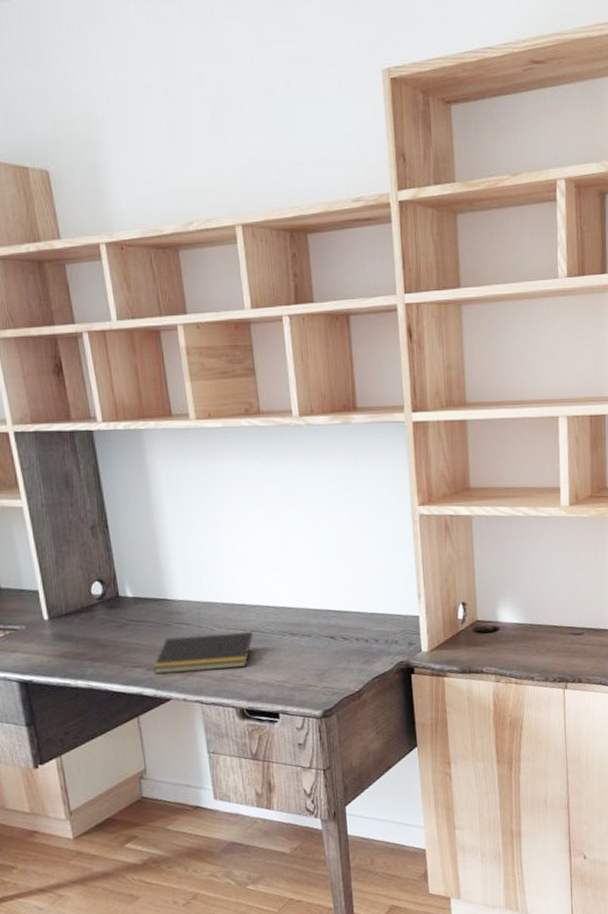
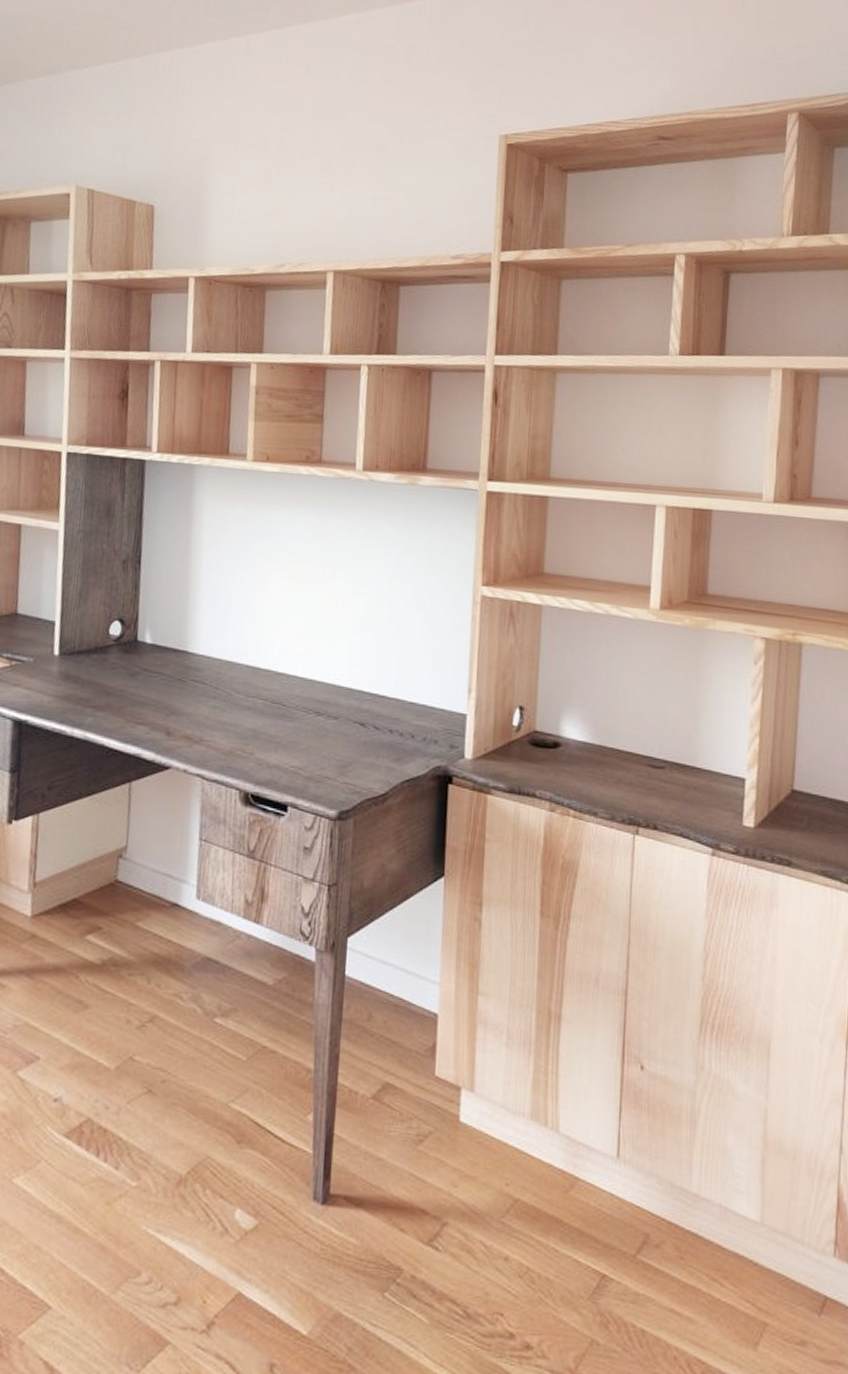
notepad: present [153,631,254,675] -> none [158,695,275,744]

